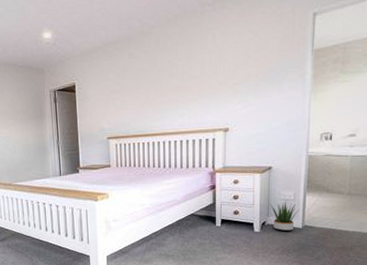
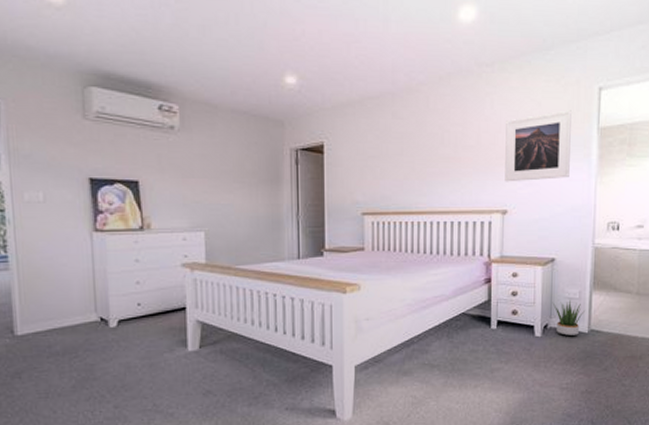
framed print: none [226,36,287,105] -> present [505,110,572,182]

